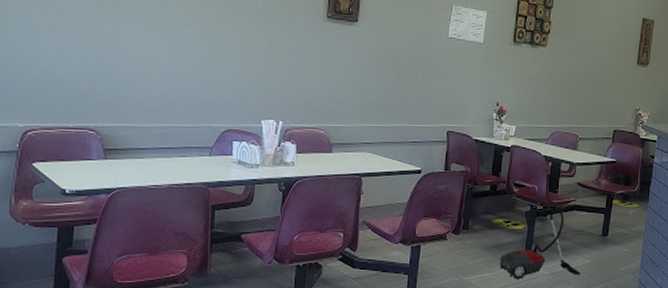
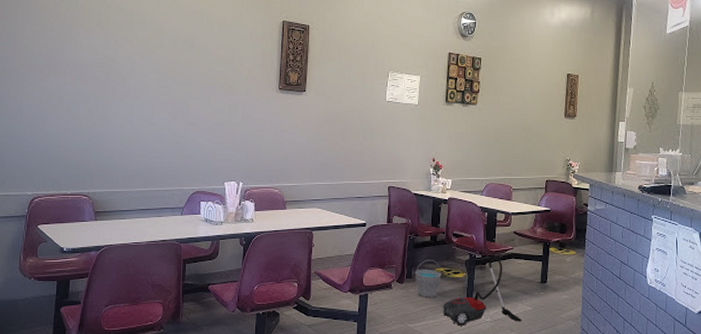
bucket: none [472,209,500,250] -> present [415,259,442,298]

